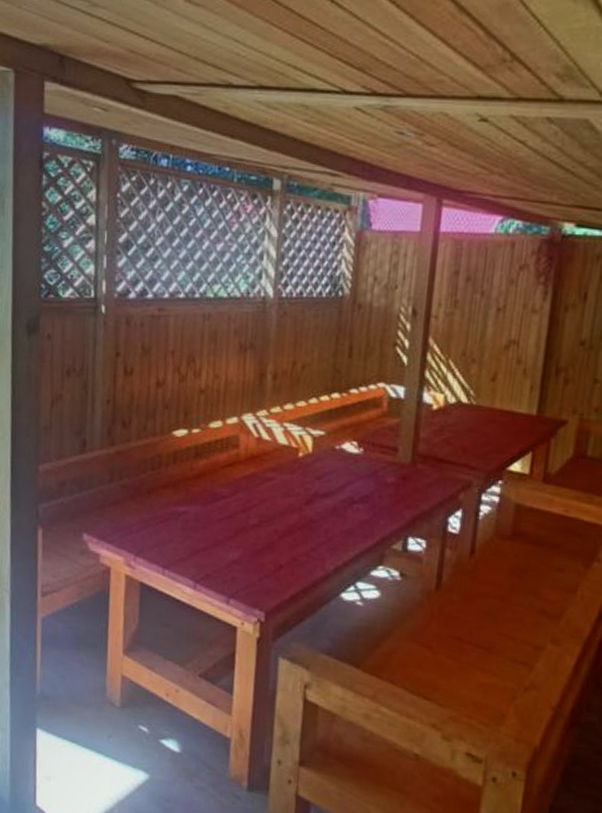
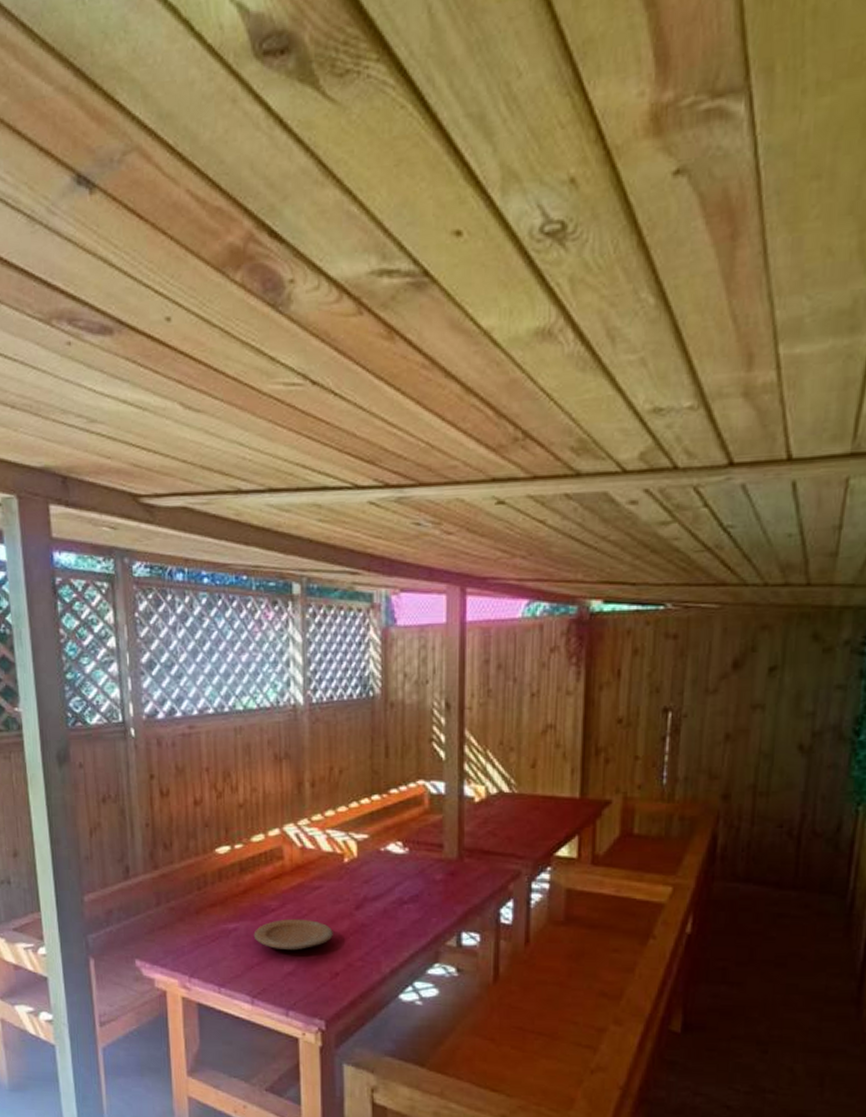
plate: none [202,507,281,540] -> present [253,918,333,951]

